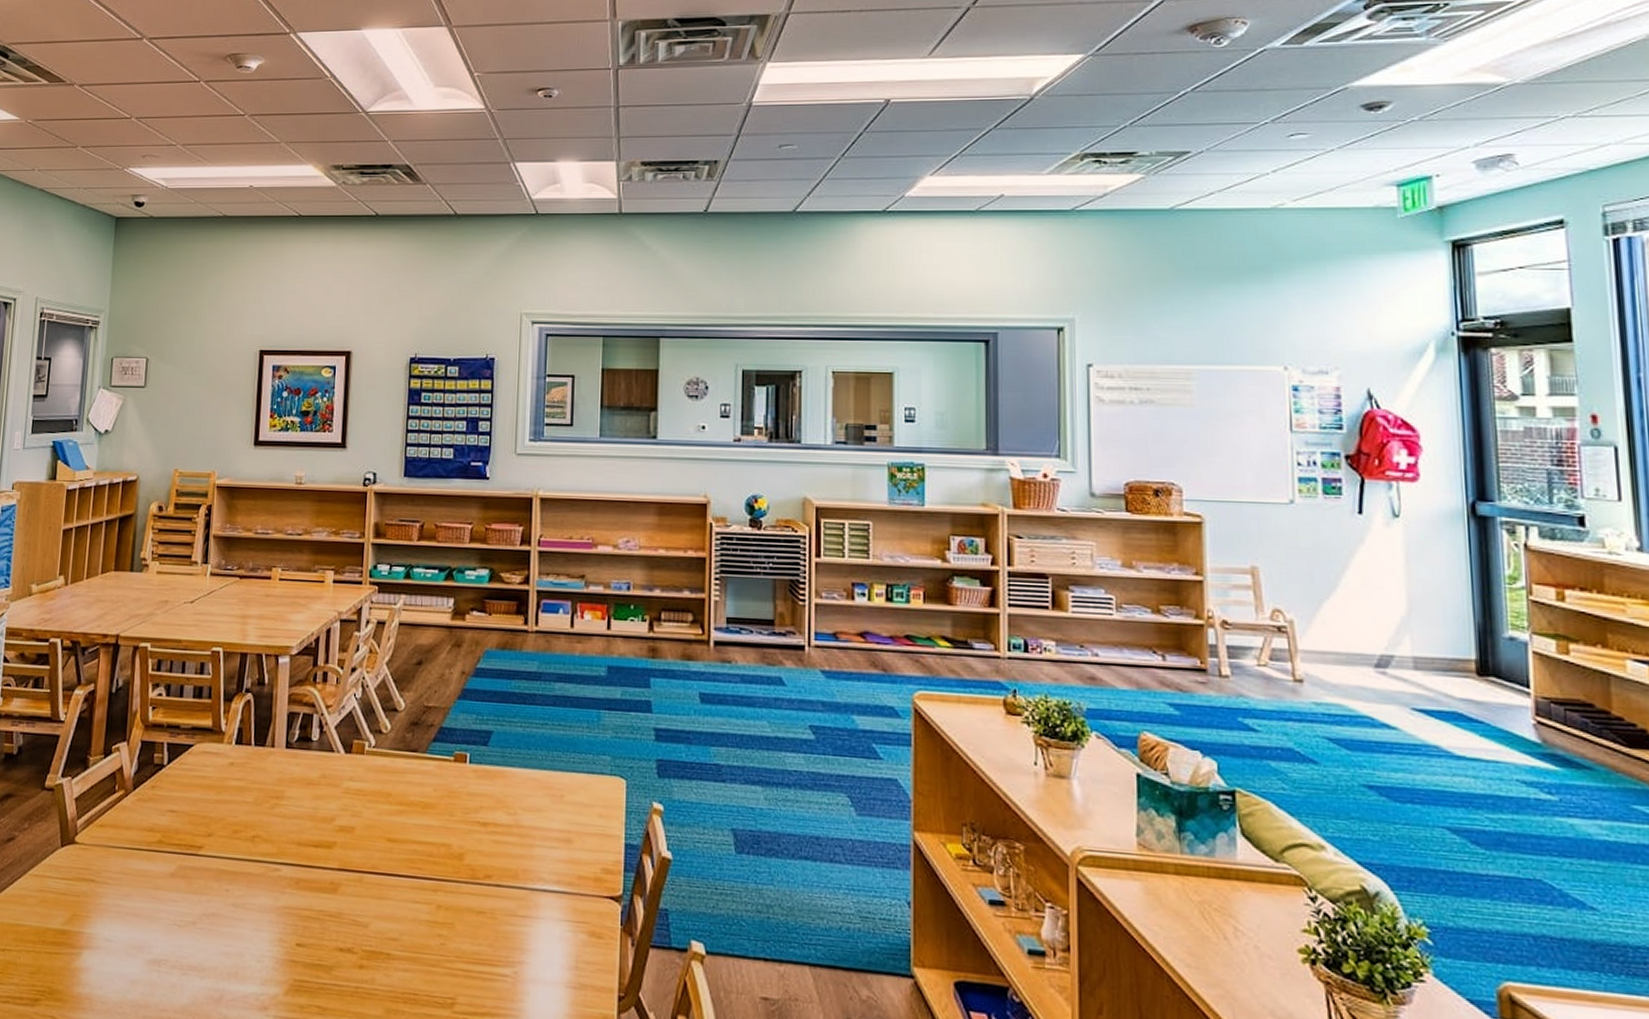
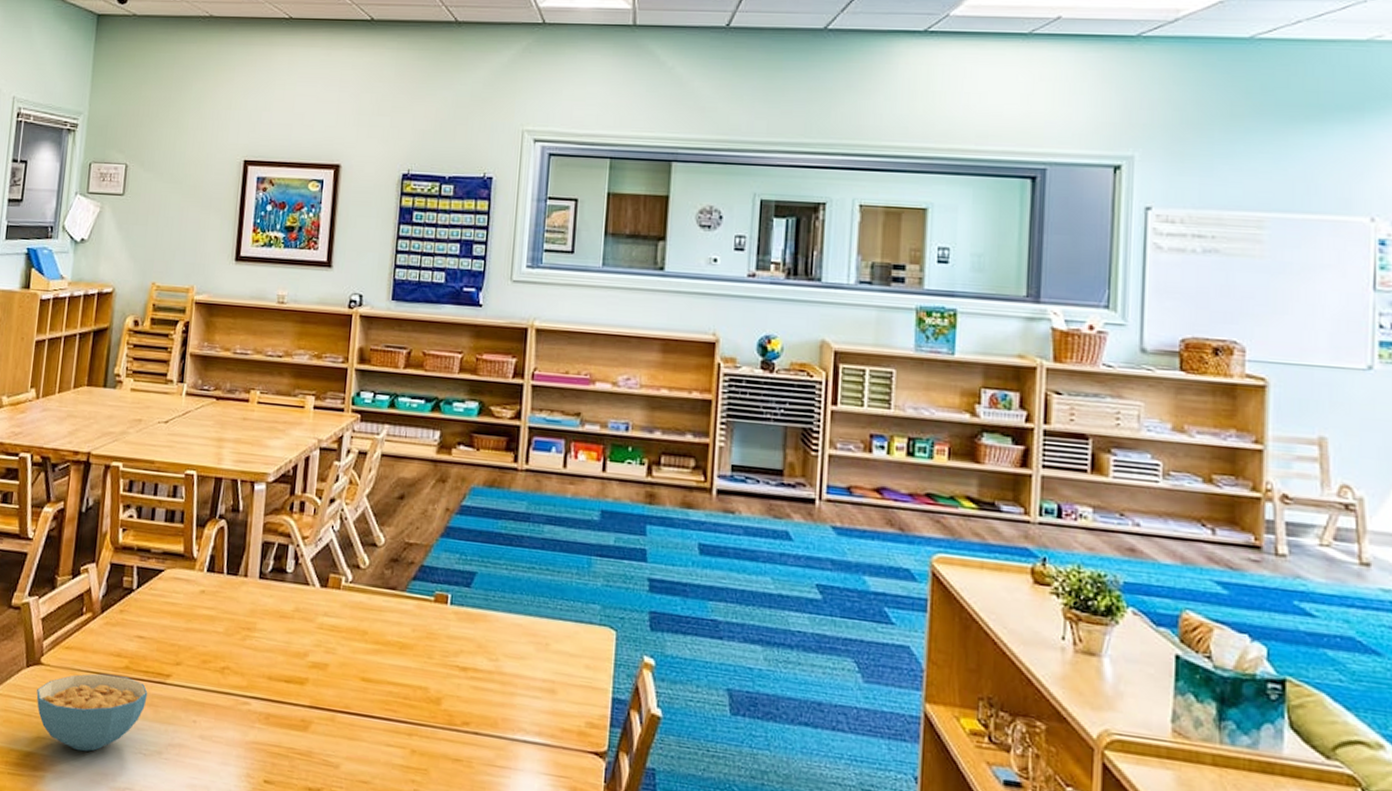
cereal bowl: none [71,849,181,927] -> present [36,673,148,752]

